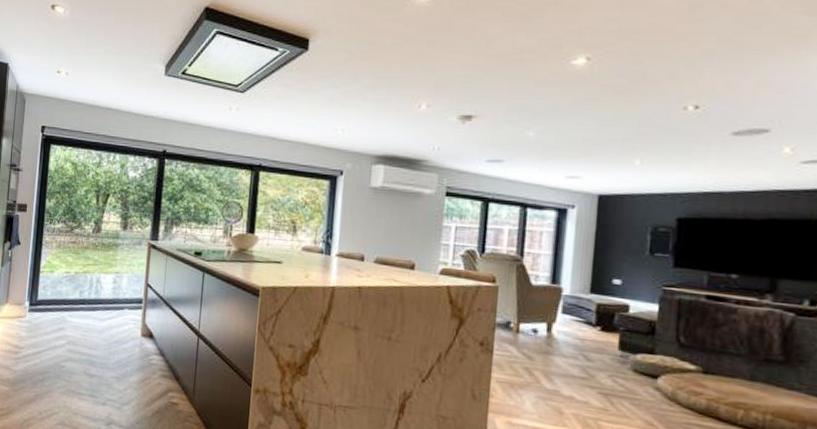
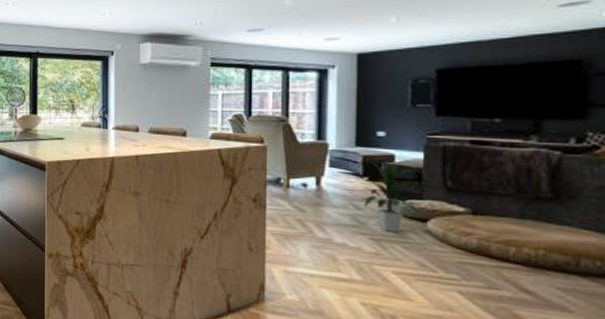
indoor plant: none [592,311,663,387] -> present [361,162,432,232]

